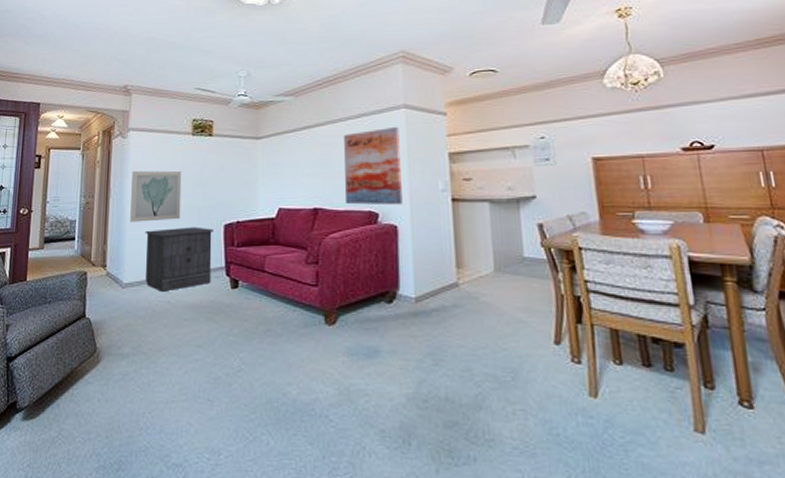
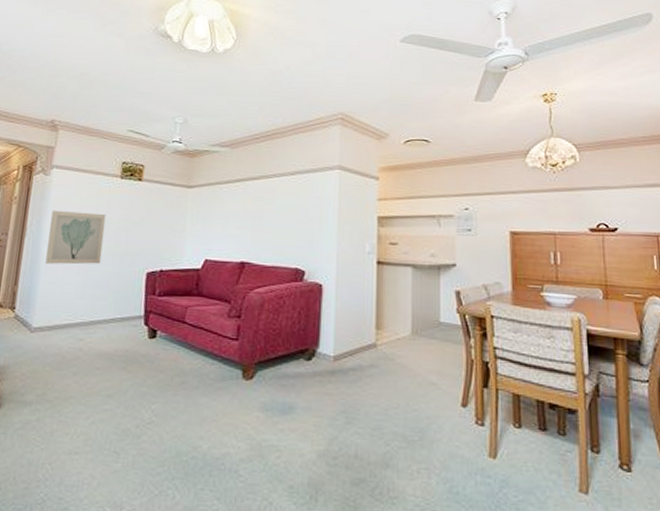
nightstand: present [145,226,213,292] -> none [57,272,135,338]
wall art: present [344,126,403,205] -> none [274,186,332,265]

